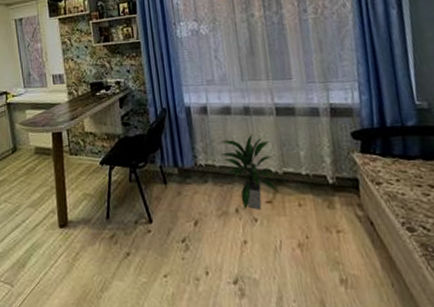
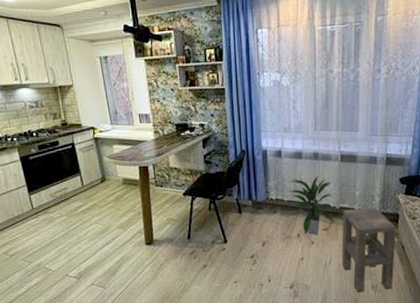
side table: none [287,171,369,289] -> present [342,208,396,292]

